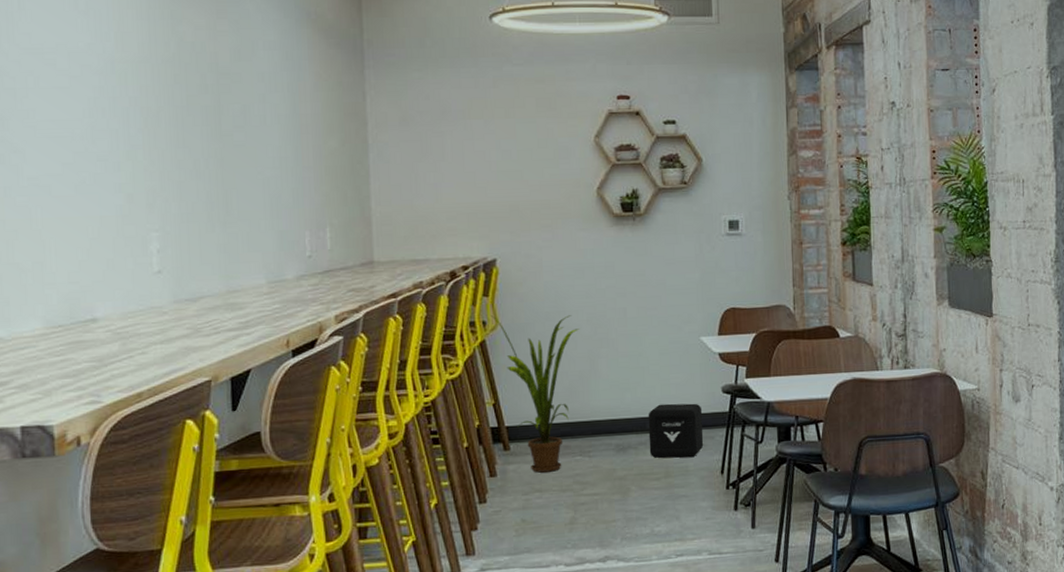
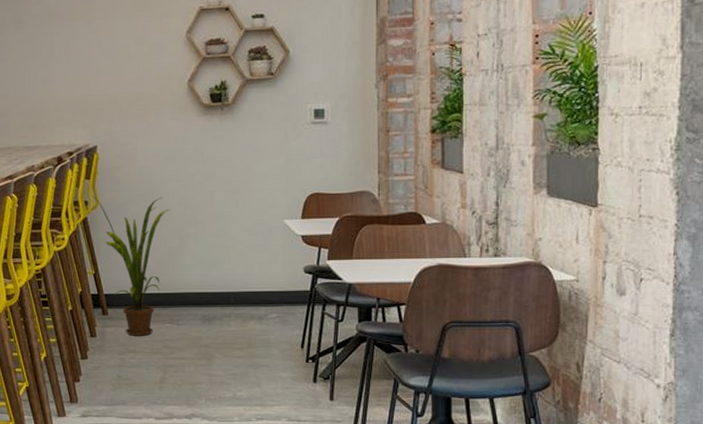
air purifier: present [648,403,704,458] -> none [232,280,285,331]

